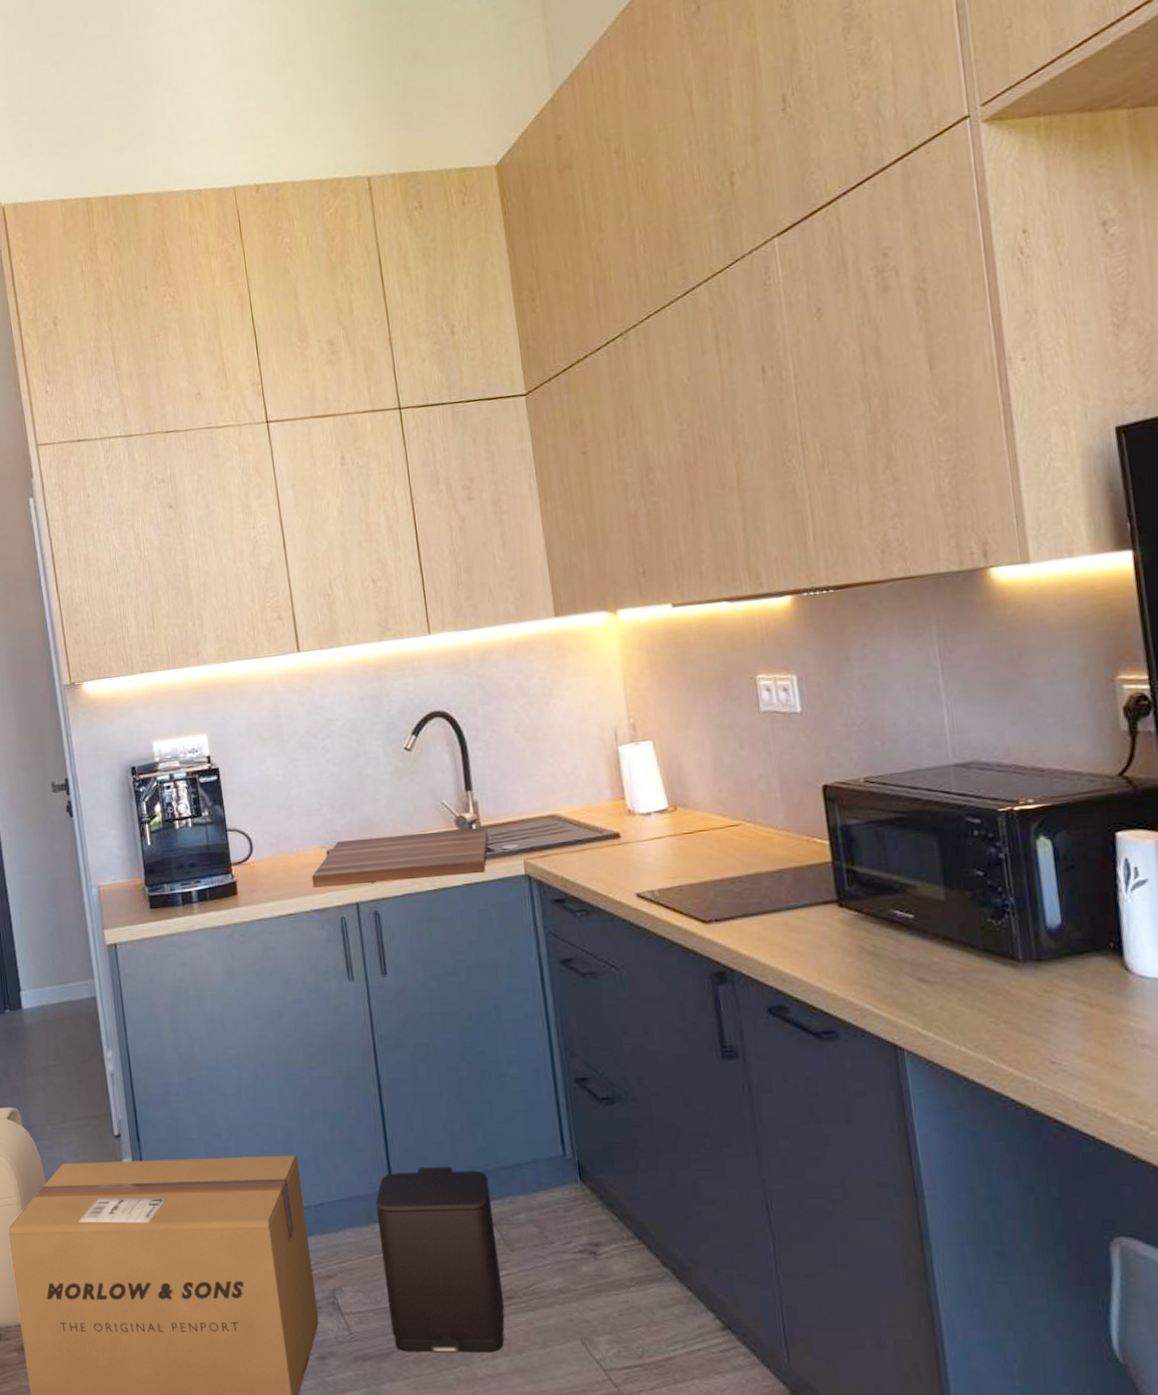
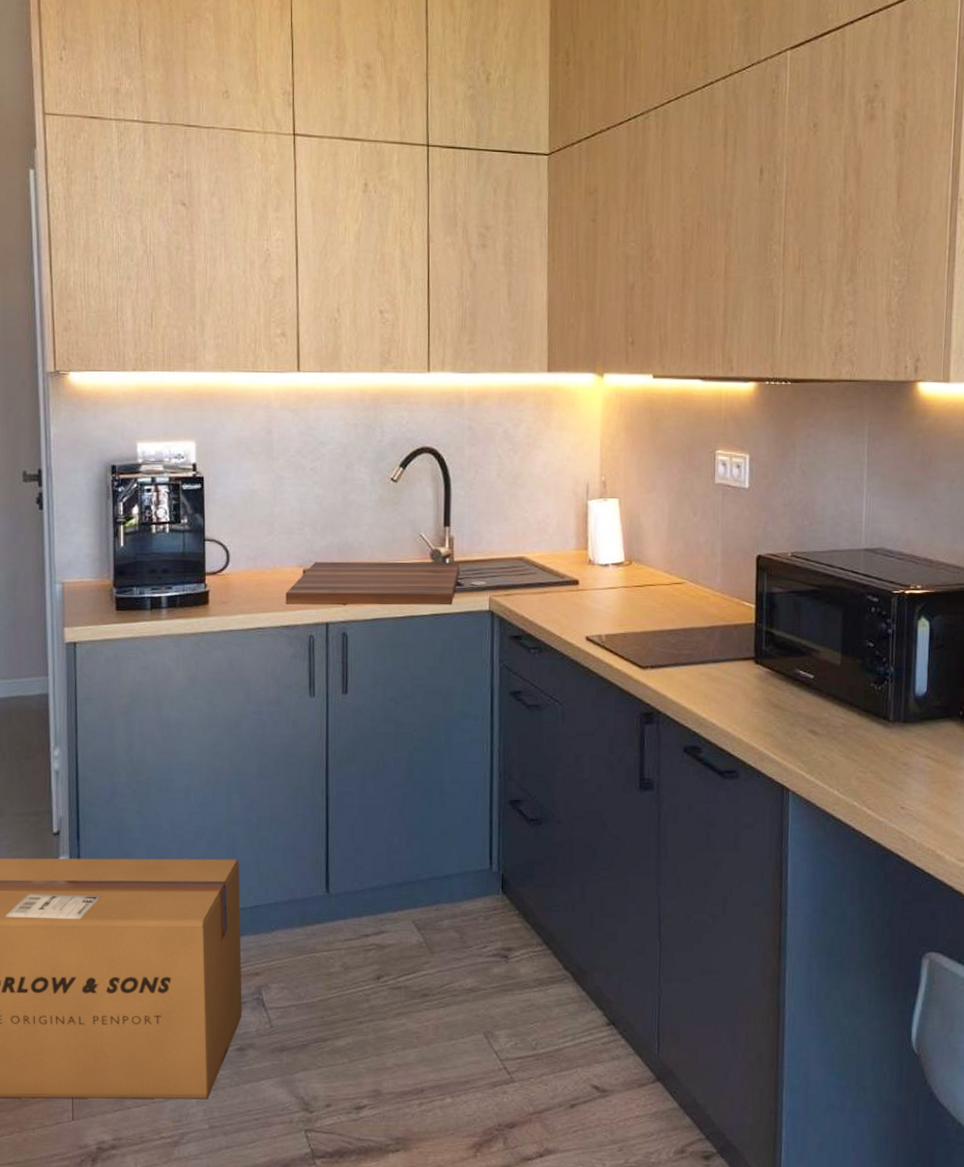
pedal bin: present [375,1166,505,1353] -> none [310,875,419,1045]

